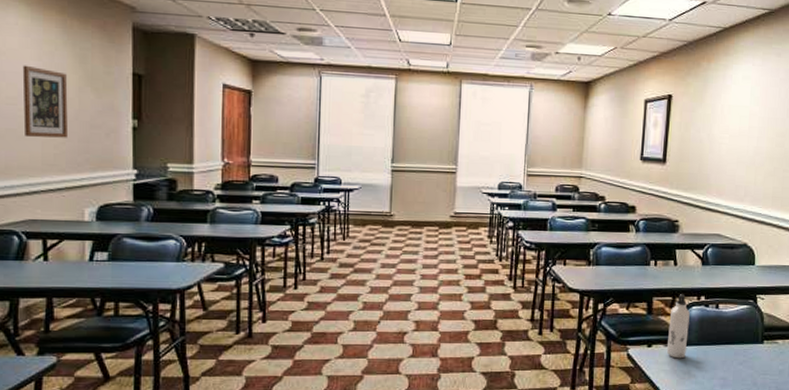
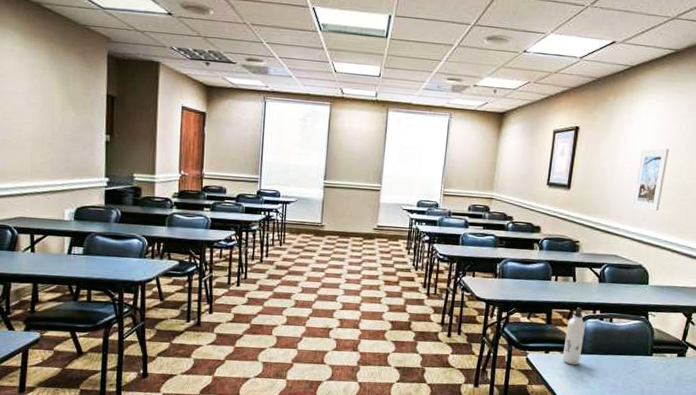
wall art: present [22,65,68,138] -> none [16,85,53,149]
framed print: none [732,115,769,184] -> present [631,148,669,211]

